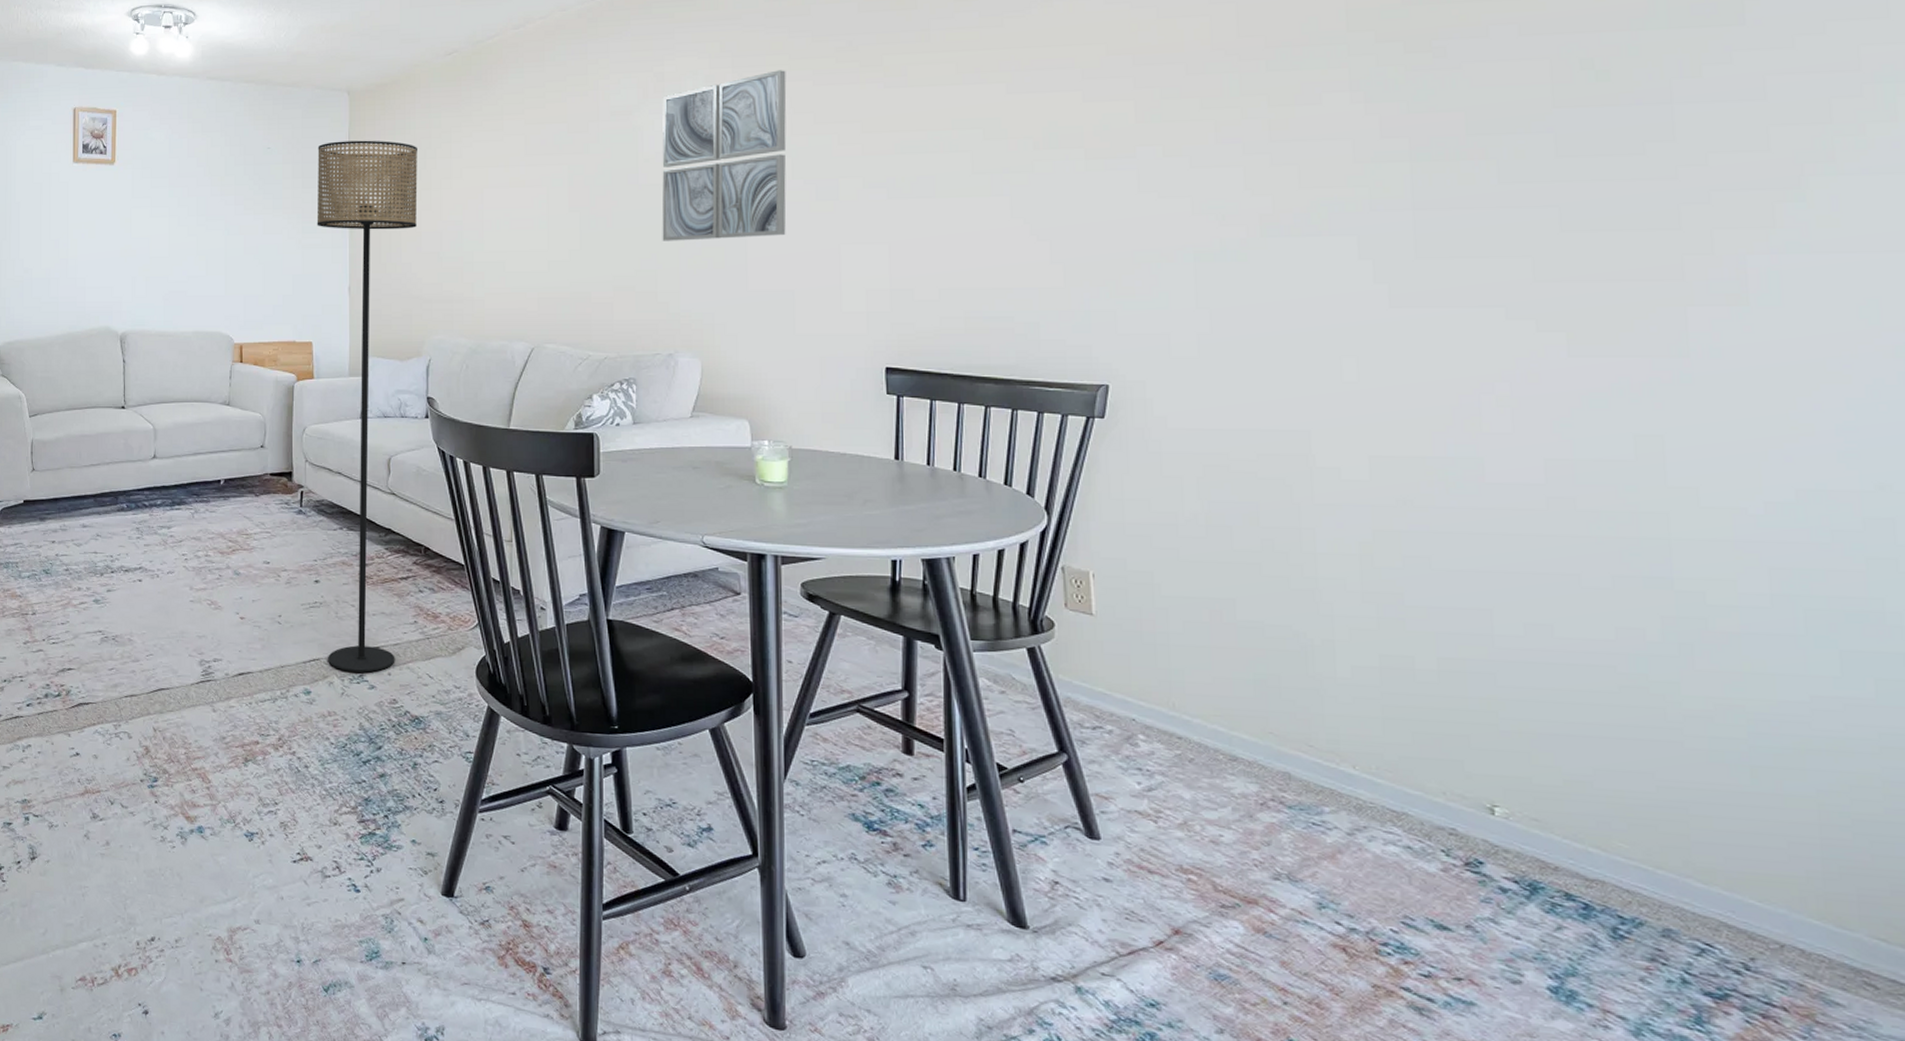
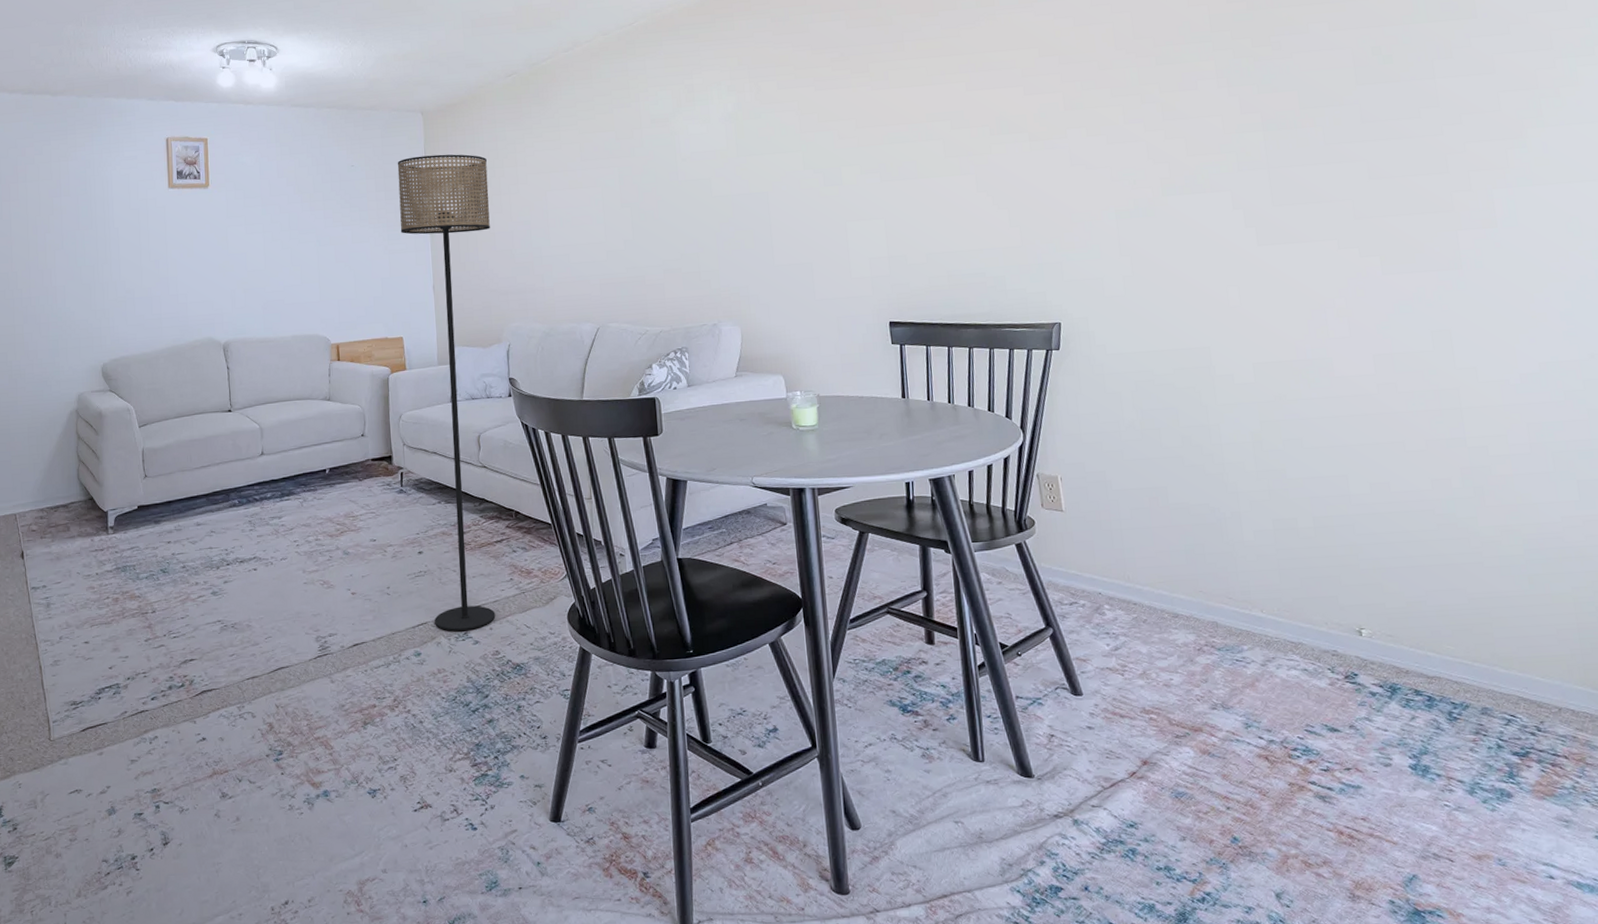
wall art: present [662,70,787,241] -> none [694,78,802,228]

